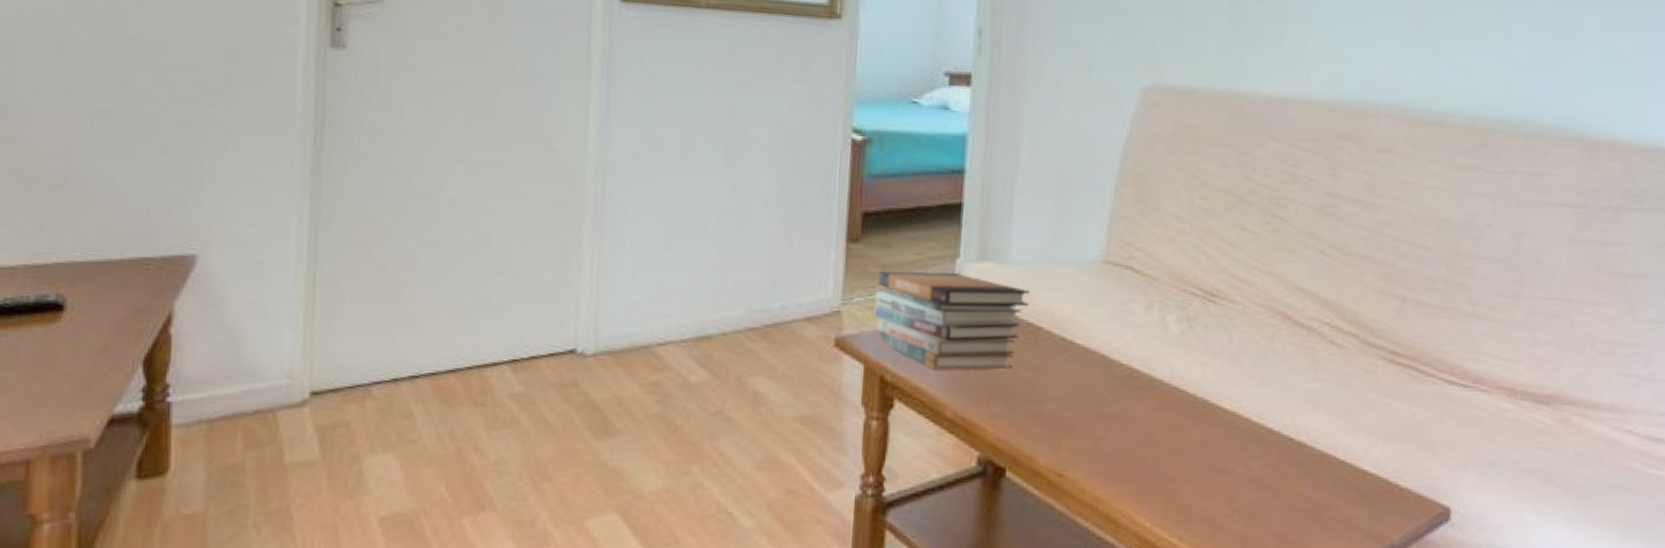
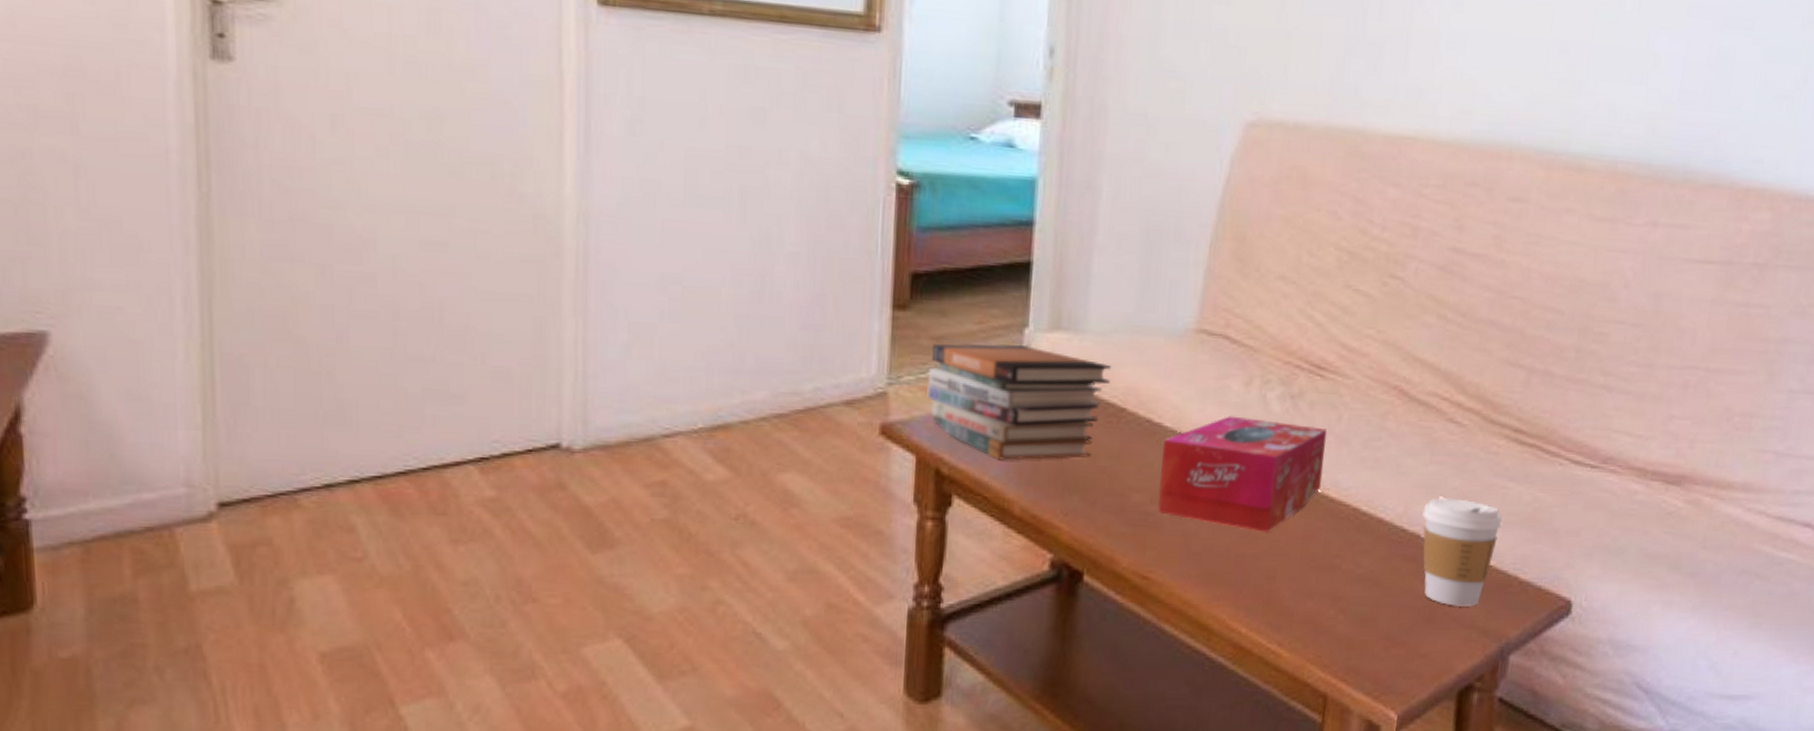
tissue box: none [1071,335,1219,438] -> present [1158,416,1327,532]
coffee cup: none [1308,411,1382,510] -> present [1422,498,1502,607]

